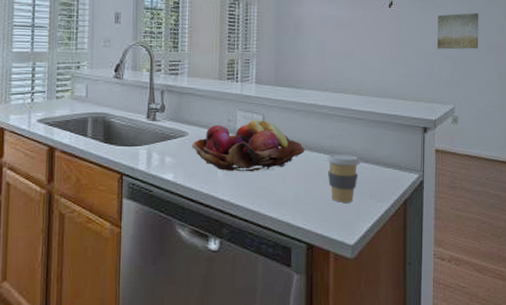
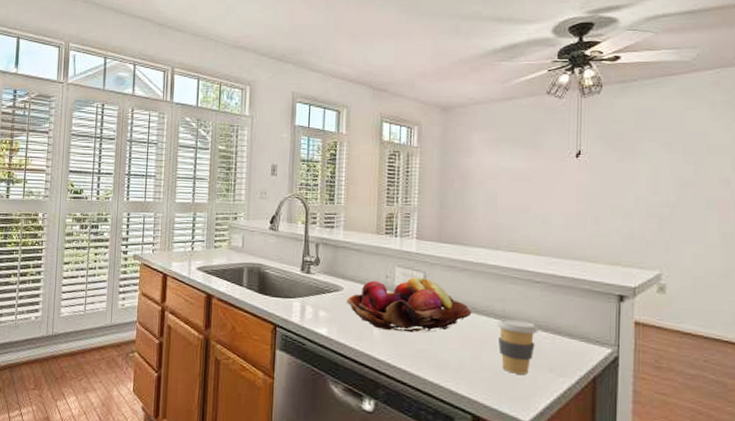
wall art: present [437,12,479,50] -> none [639,162,696,206]

